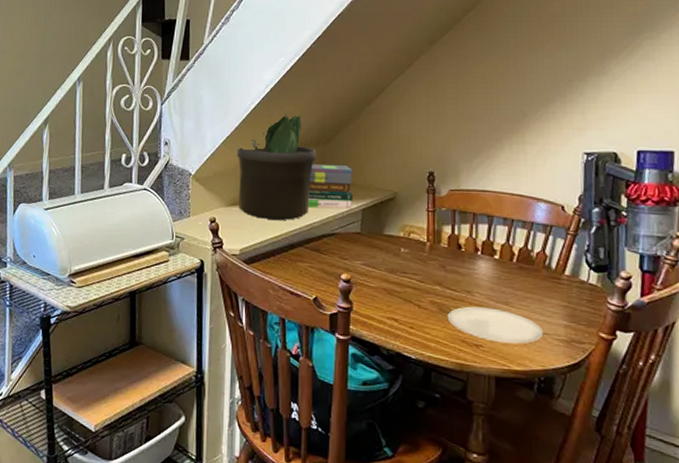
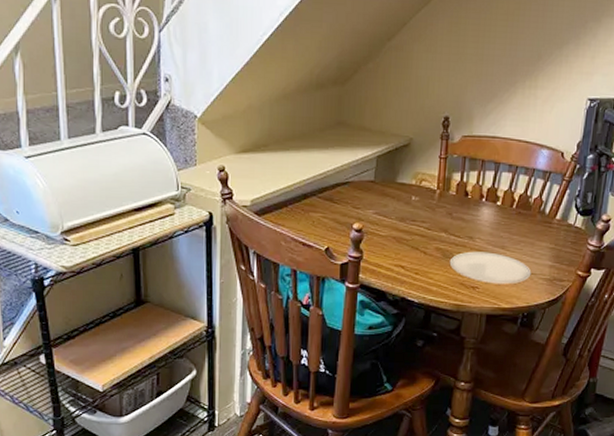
planter: present [236,112,316,220] -> none [247,45,333,168]
books: present [307,163,353,210] -> none [321,106,369,157]

